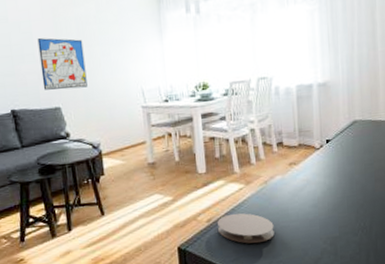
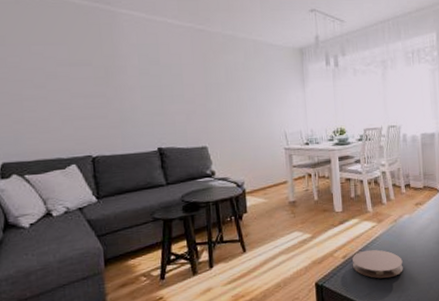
wall art: present [37,38,88,90] -> none [187,81,234,130]

